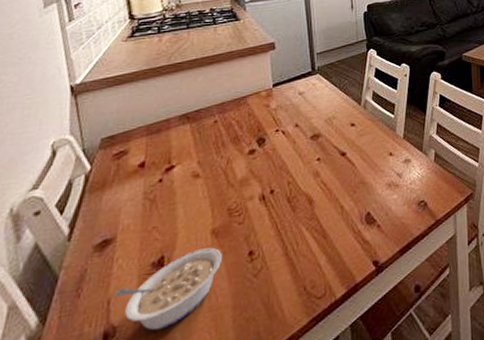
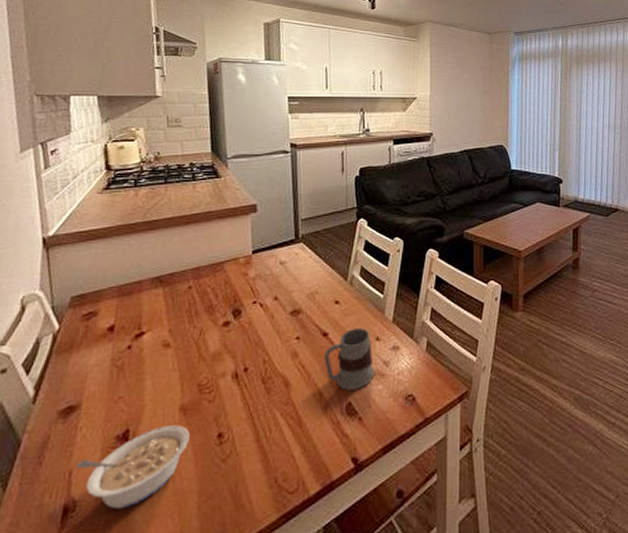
mug: none [344,145,390,202] -> present [324,327,375,390]

